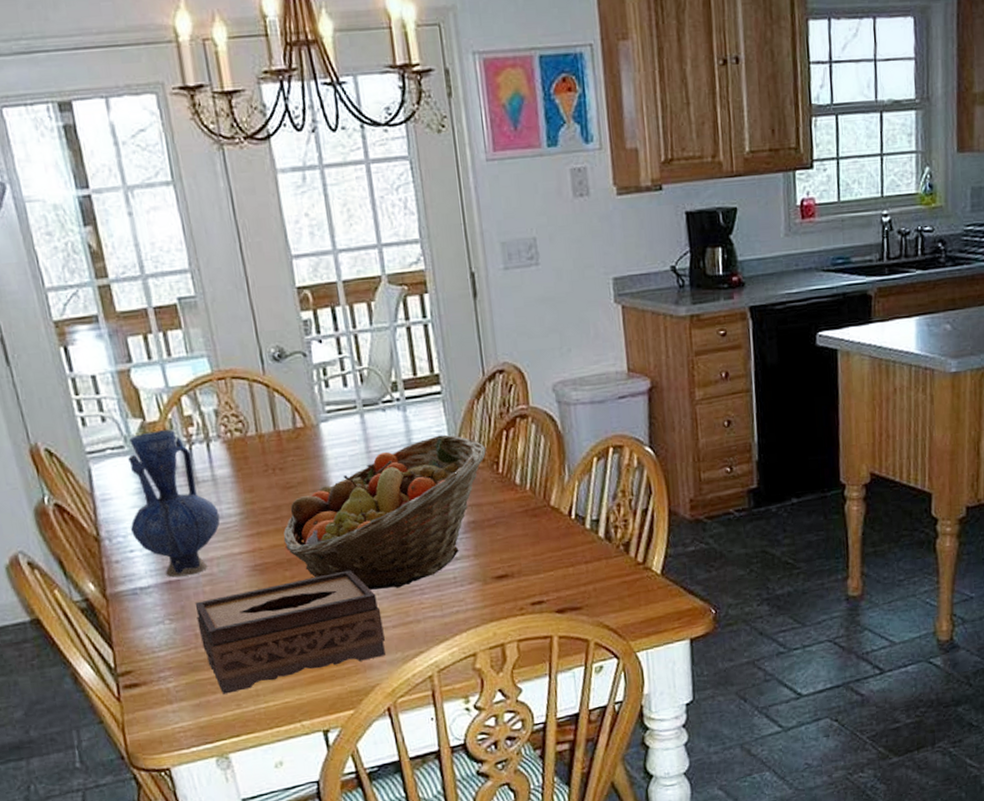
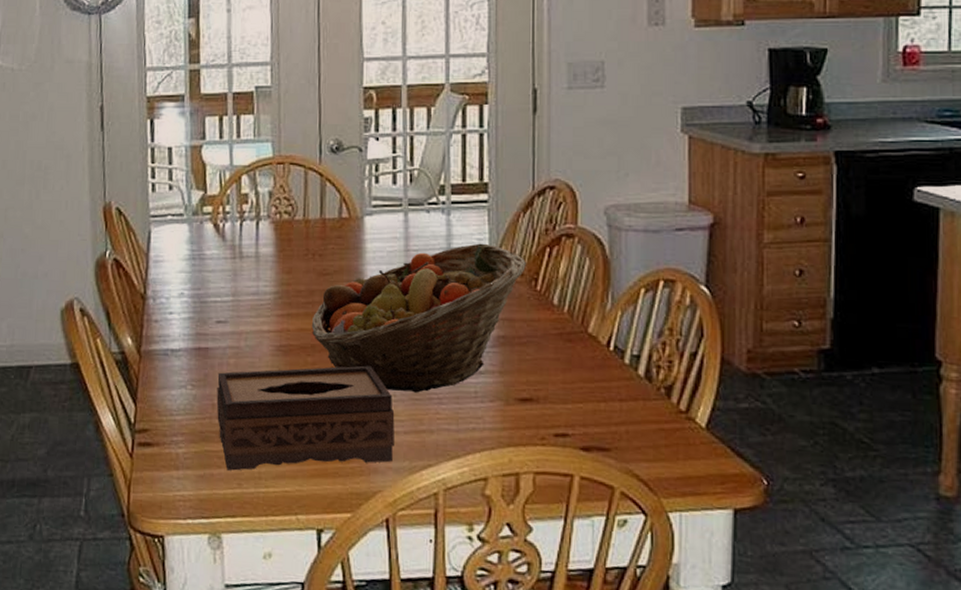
vase: present [128,429,220,578] -> none [174,204,256,346]

